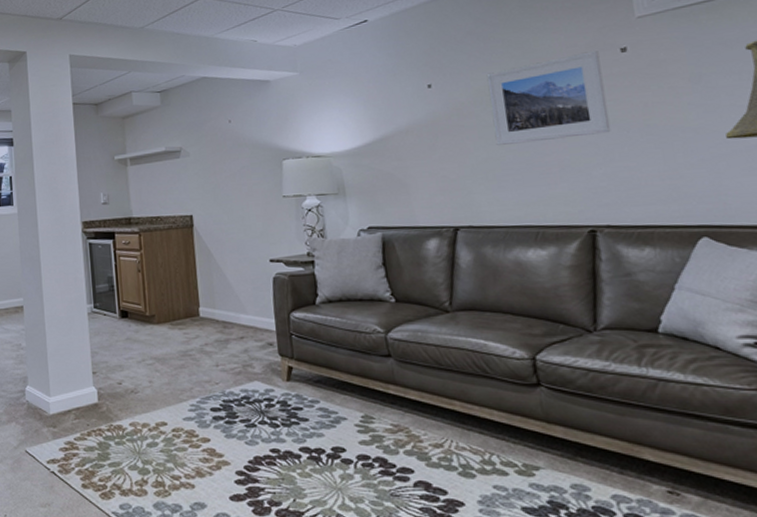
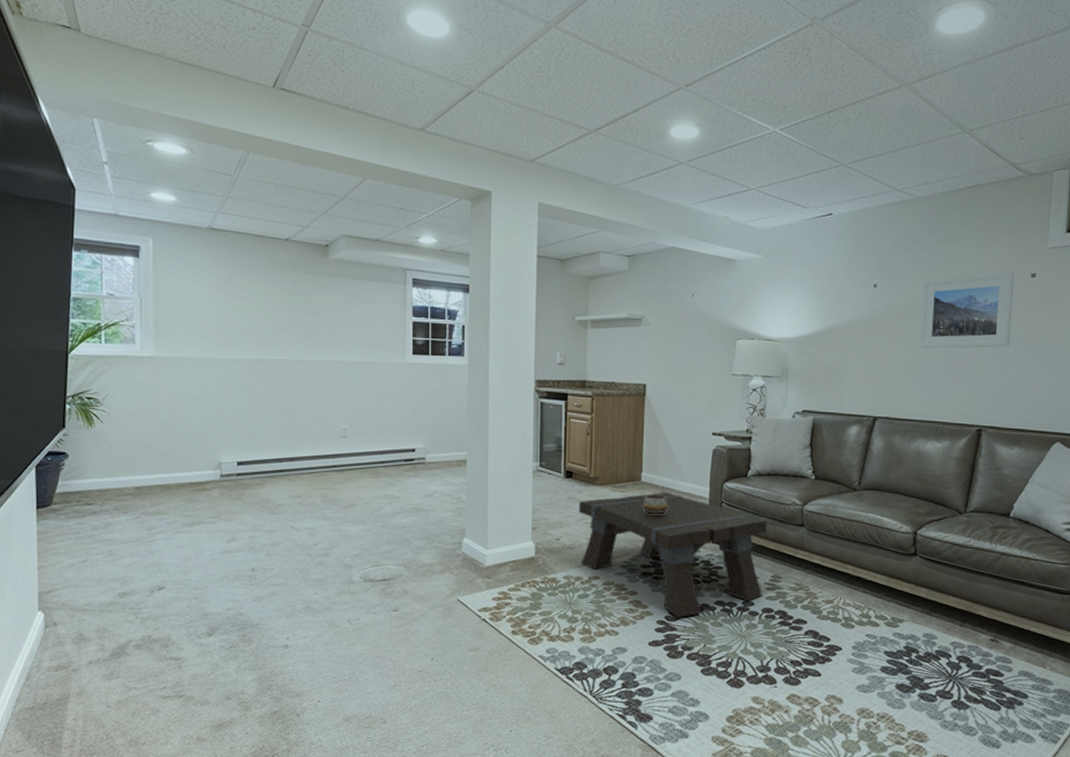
coffee table: none [137,327,354,467] -> present [579,492,767,617]
decorative bowl: none [204,330,233,353] -> present [643,494,669,515]

